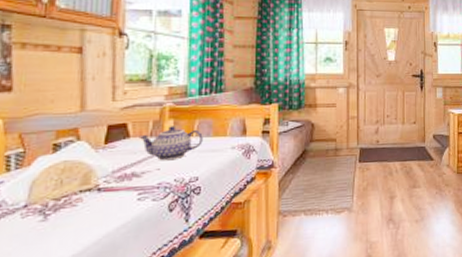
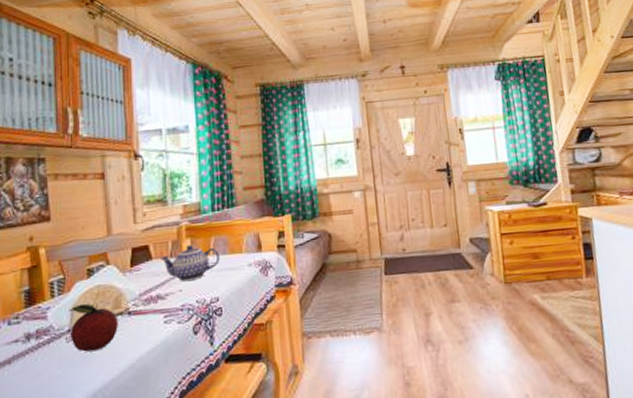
fruit: none [26,178,85,228] -> present [69,303,118,352]

